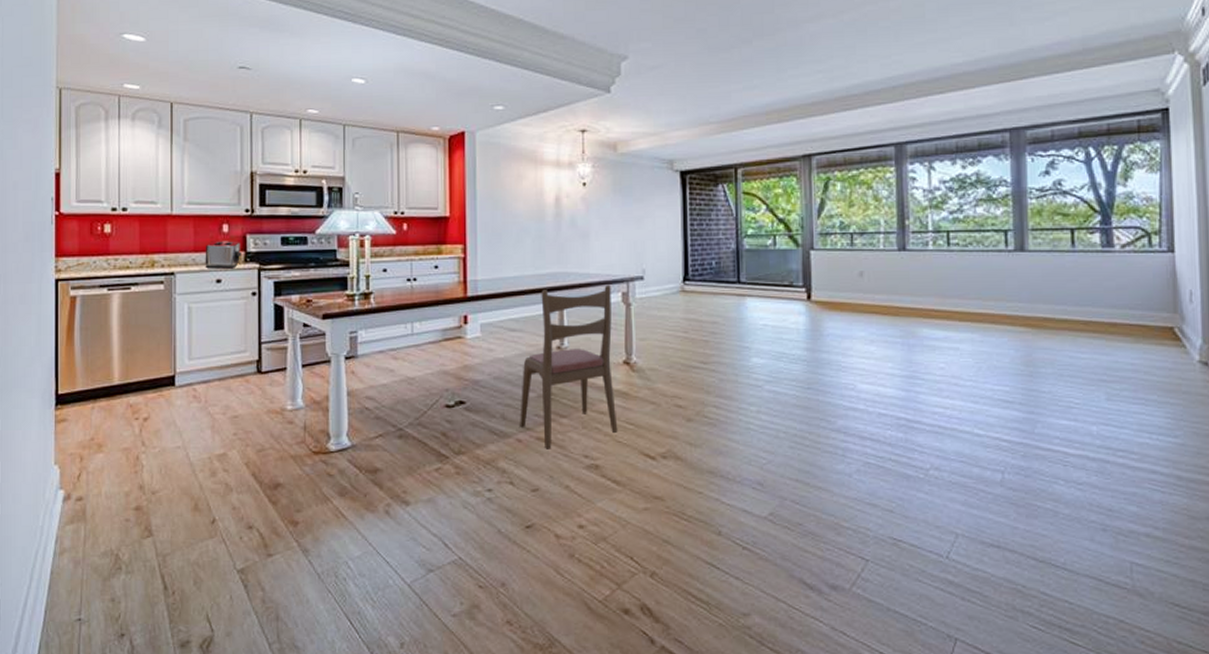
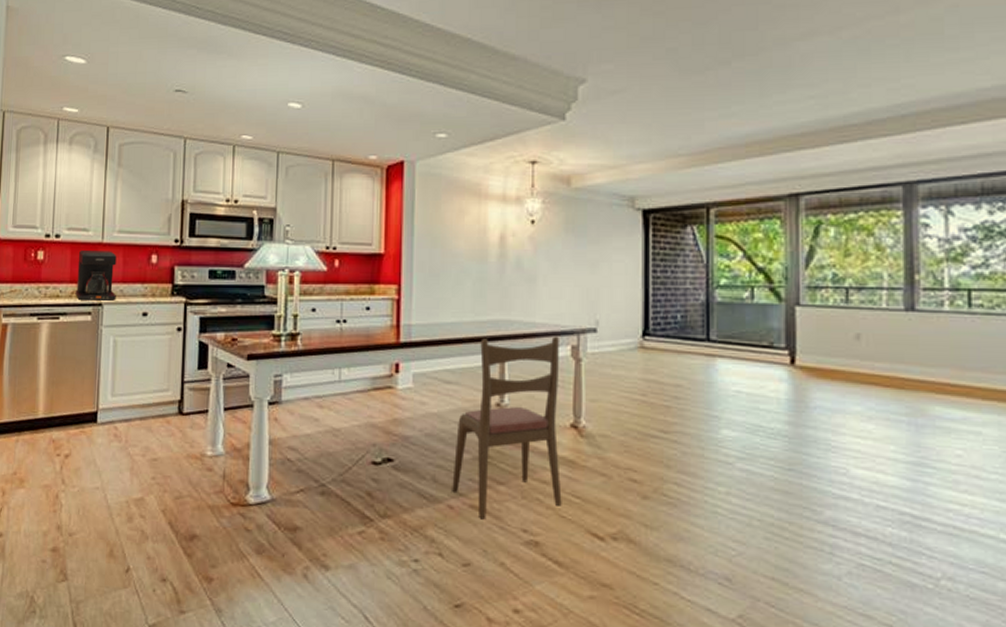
coffee maker: none [146,222,188,270] -> present [75,251,117,301]
toaster: present [205,241,241,269] -> none [132,272,169,302]

